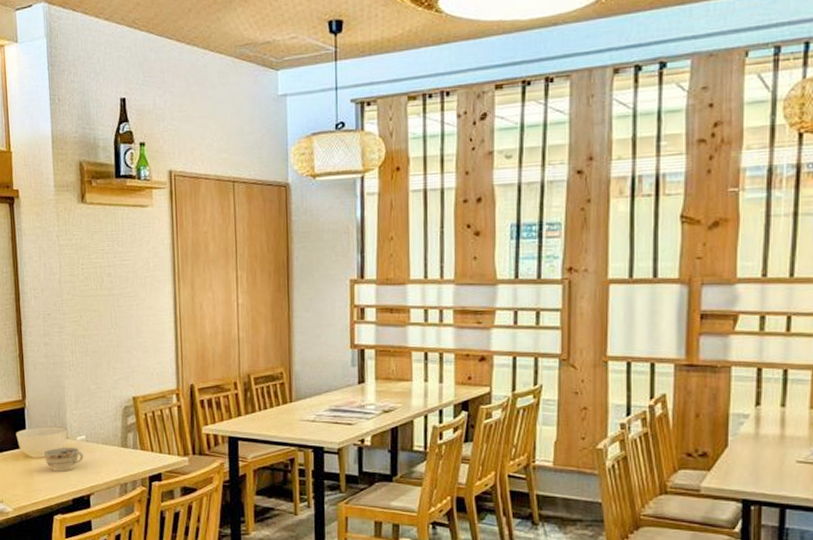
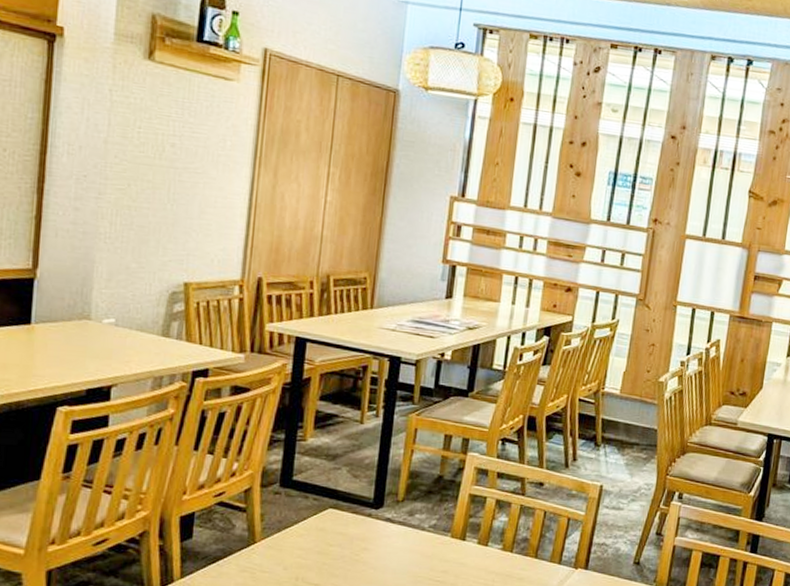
bowl: present [16,427,68,459] -> none [16,302,92,340]
teacup: present [43,447,83,472] -> none [53,329,109,358]

